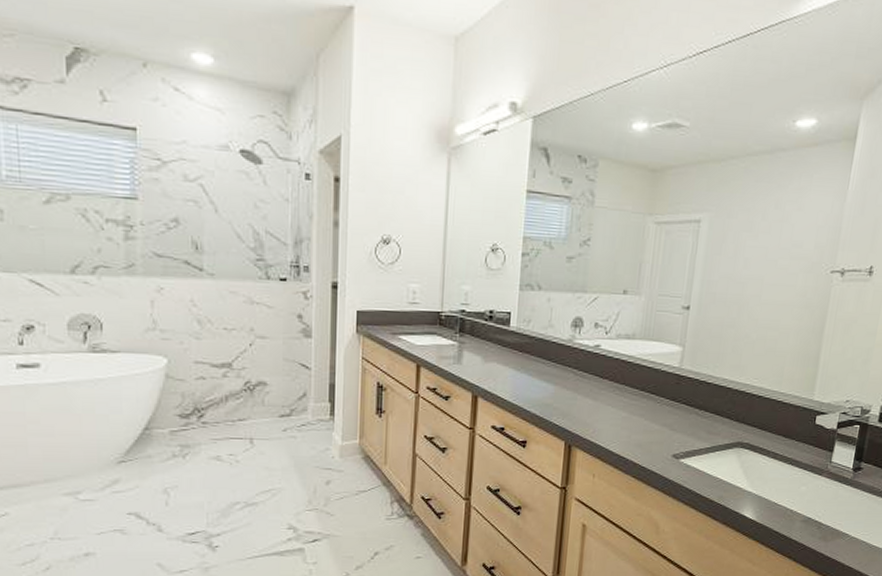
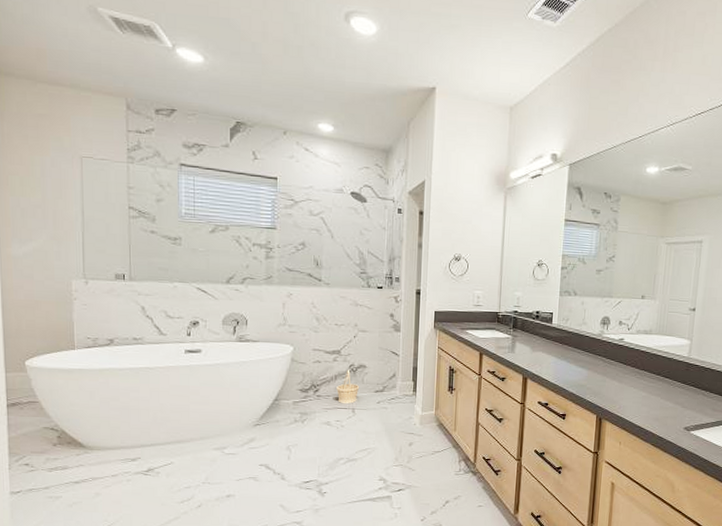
basket: none [228,387,259,432] -> present [337,369,360,404]

